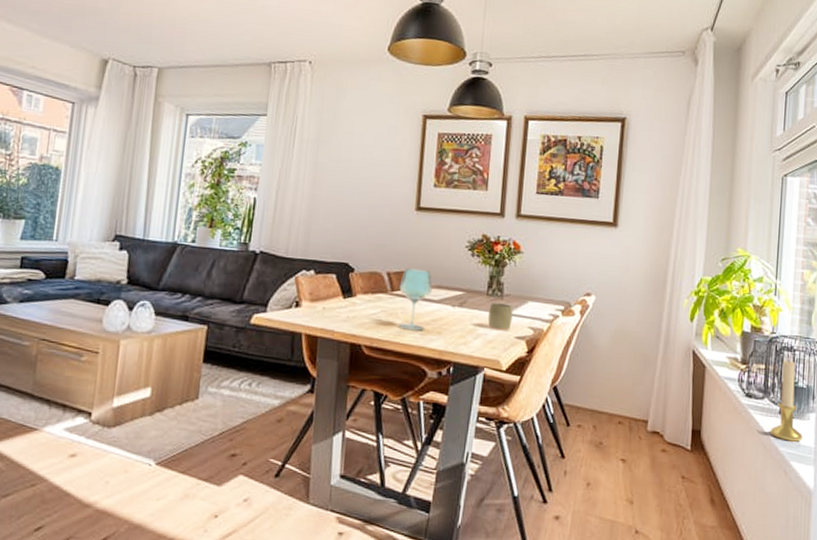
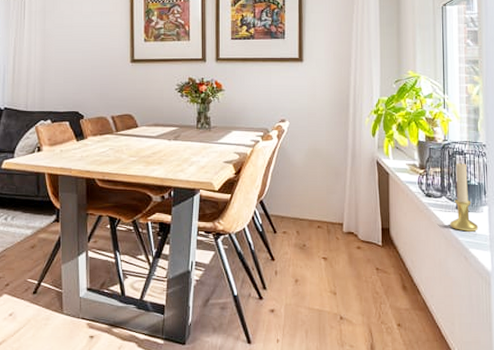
wine glass: present [398,268,432,331] -> none [122,111,150,163]
mug: present [488,303,513,331] -> none [200,135,220,157]

